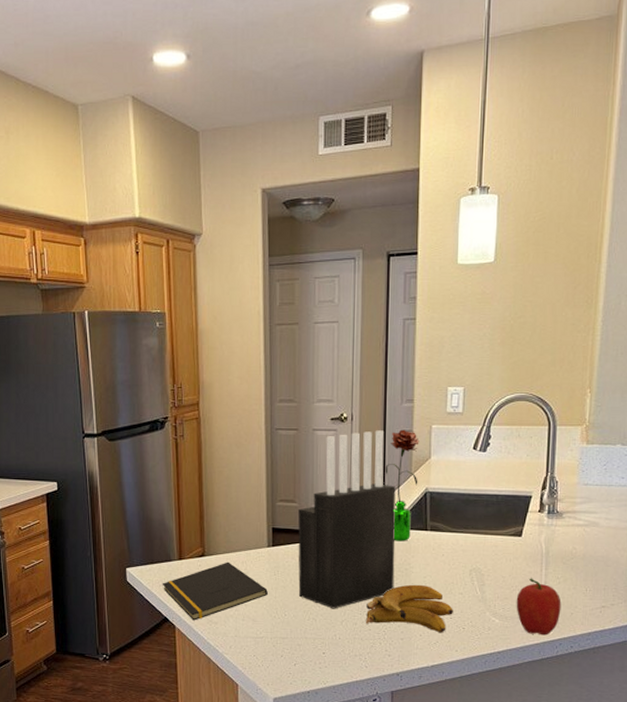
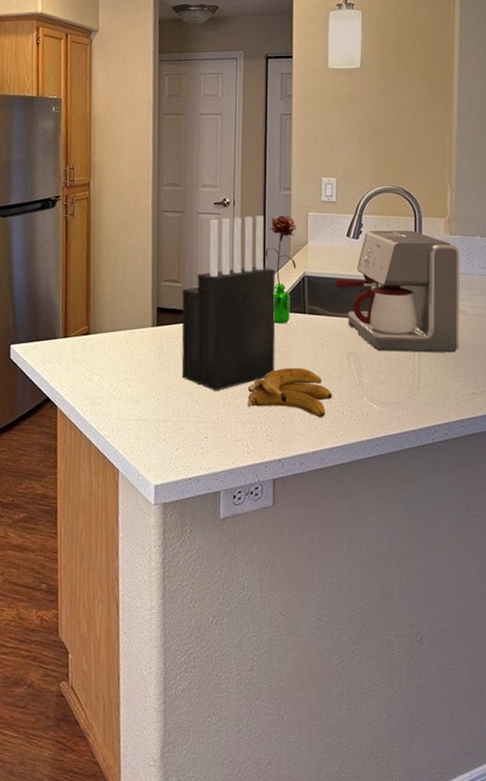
notepad: present [162,562,268,621] -> none [46,340,151,401]
coffee maker: none [459,440,597,567] -> present [335,230,460,353]
fruit: present [516,578,561,636] -> none [392,363,435,422]

